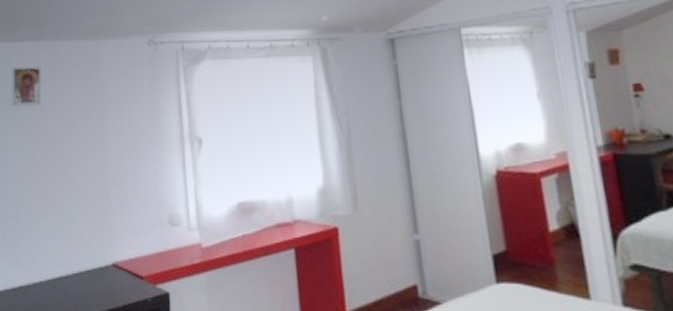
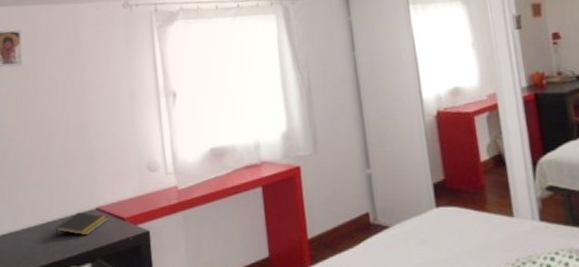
notepad: none [68,268,124,294] -> present [55,212,107,237]

